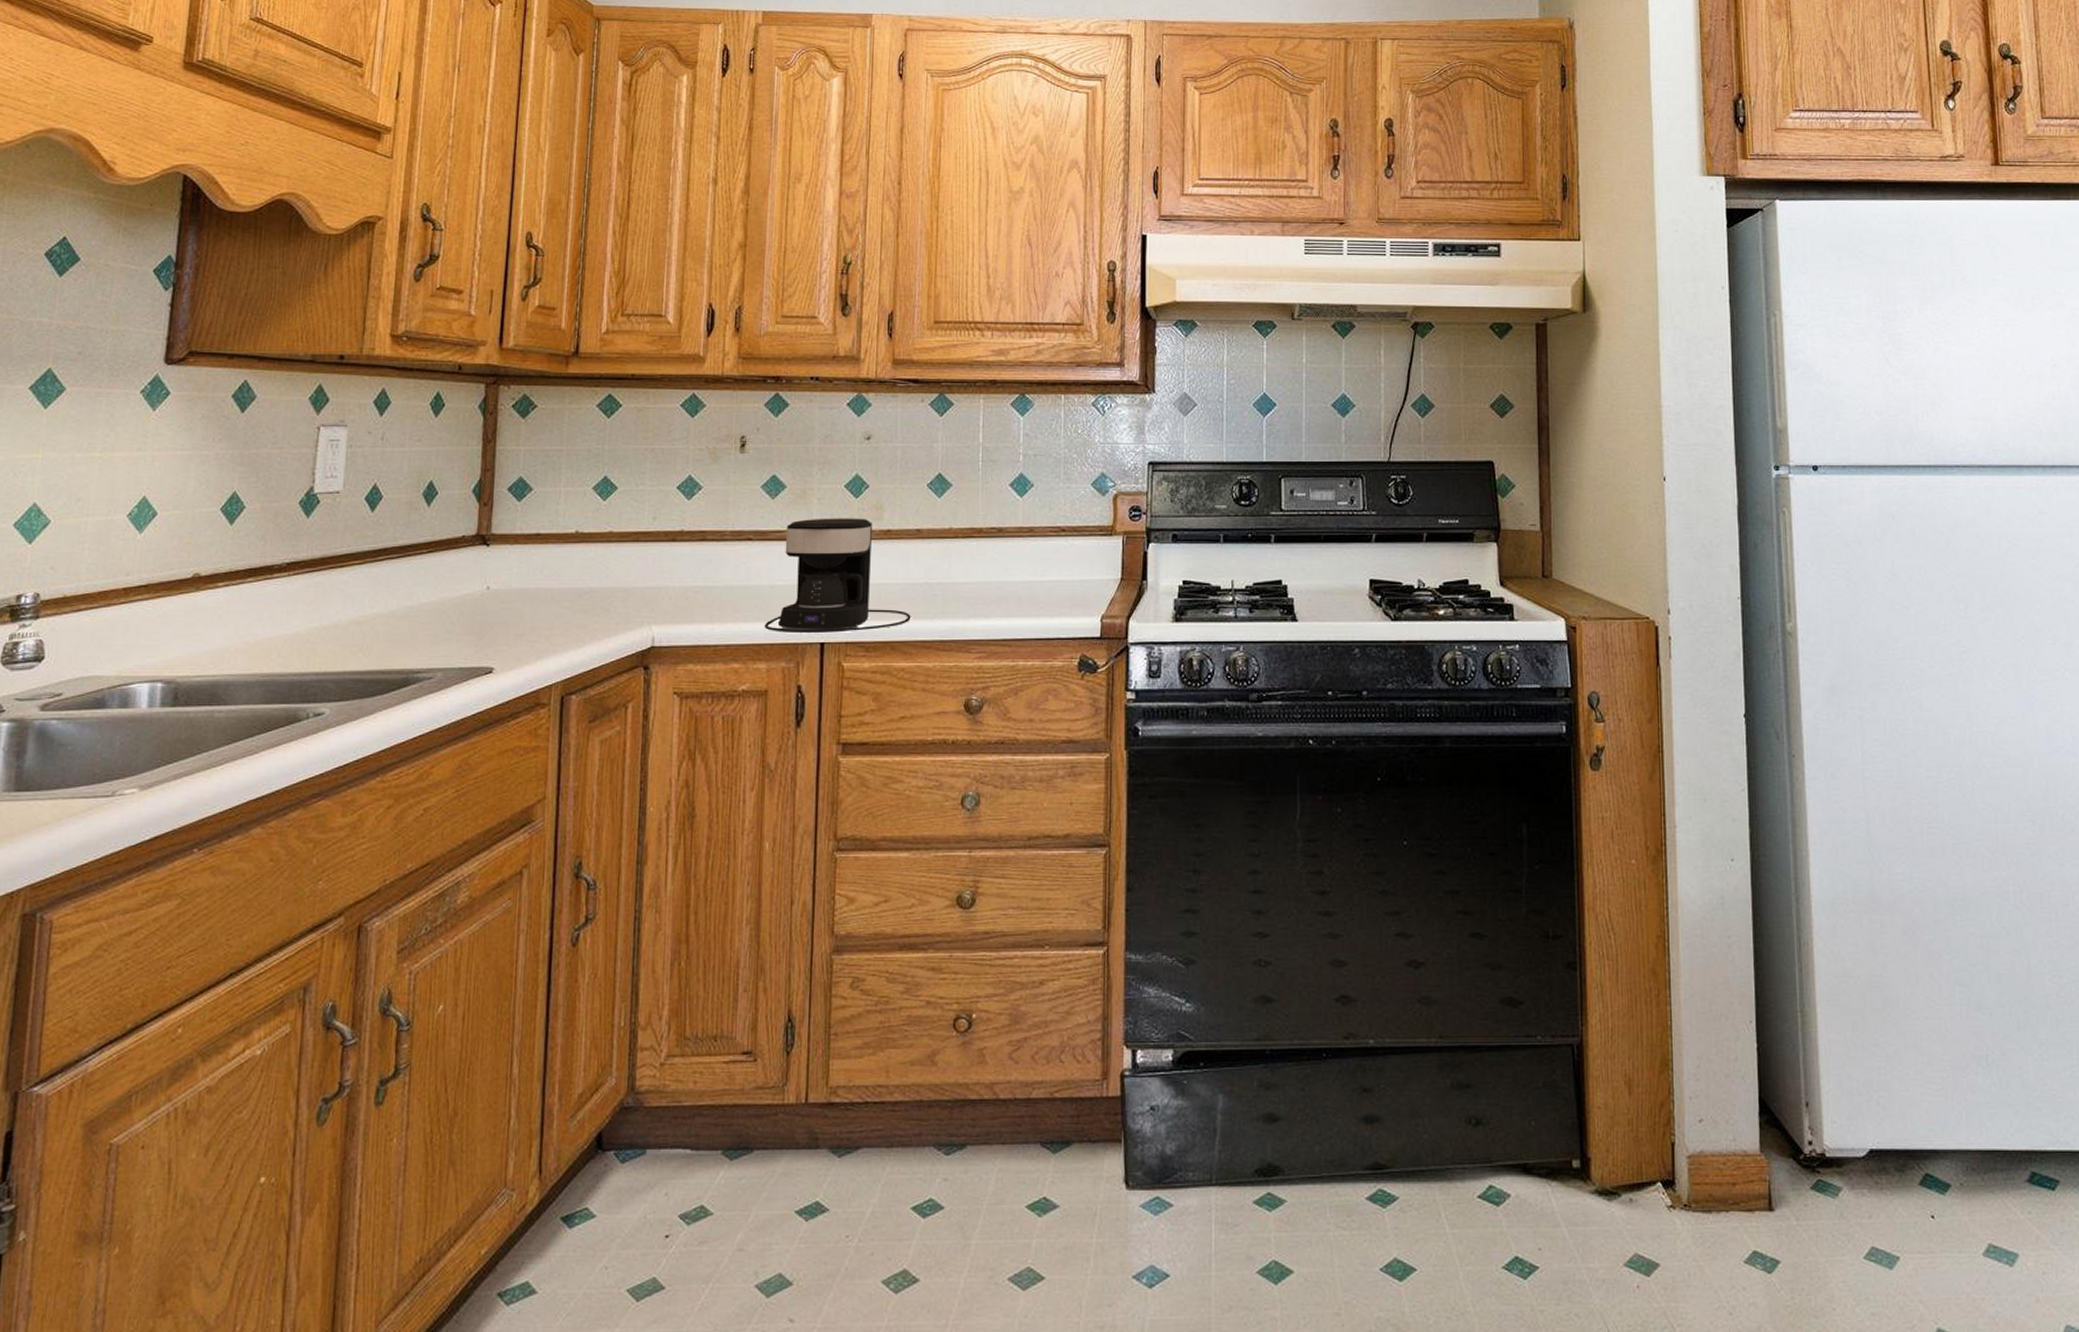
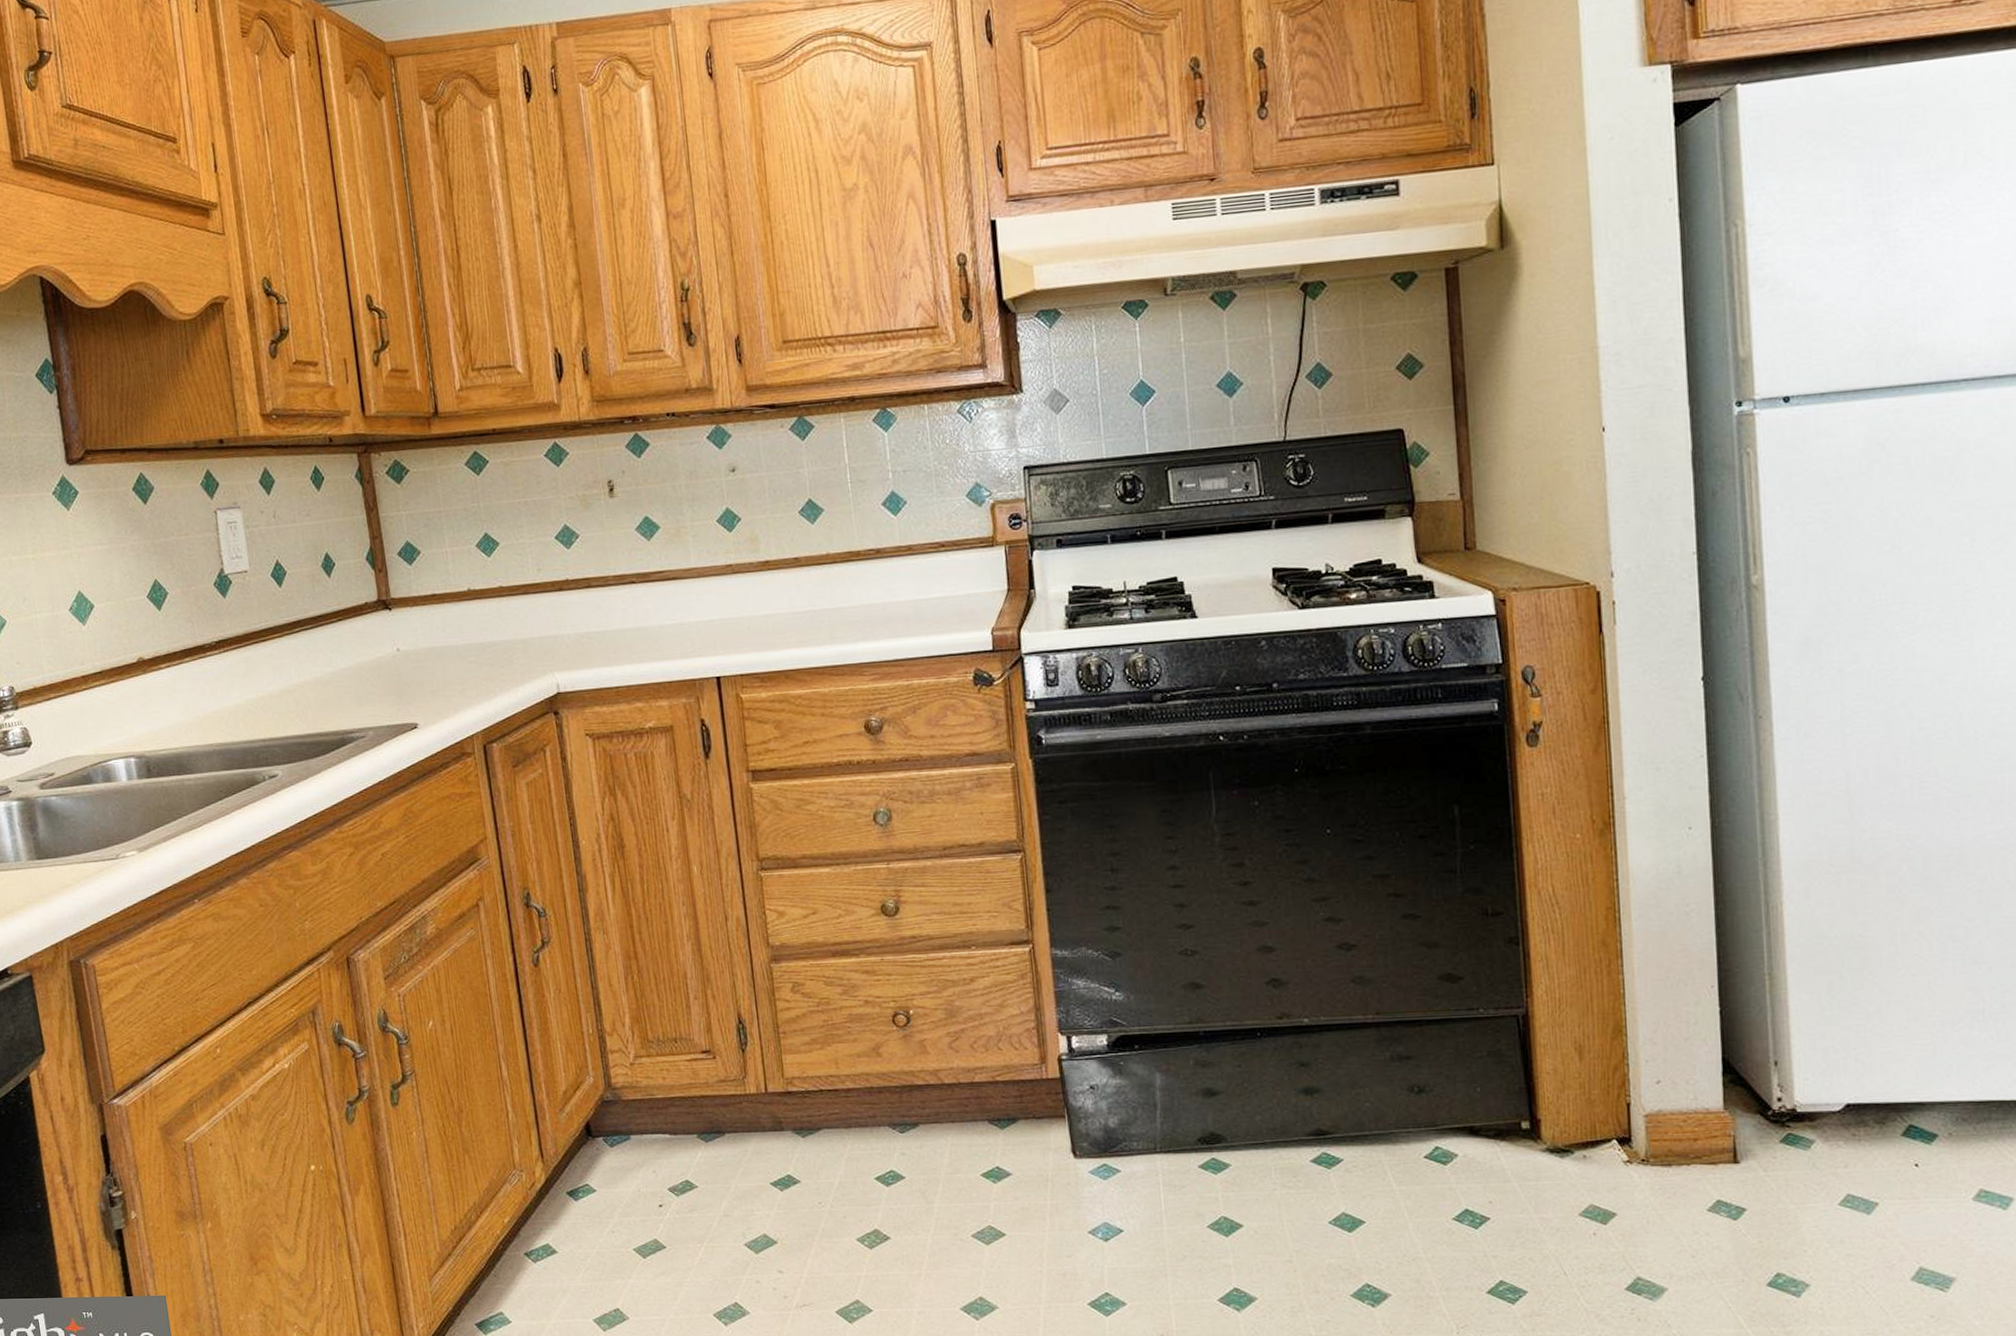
coffee maker: present [765,518,911,633] -> none [660,551,801,670]

